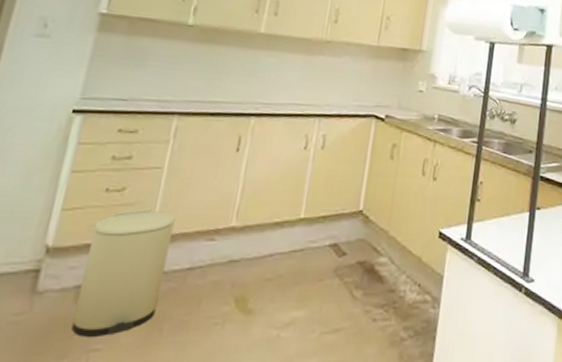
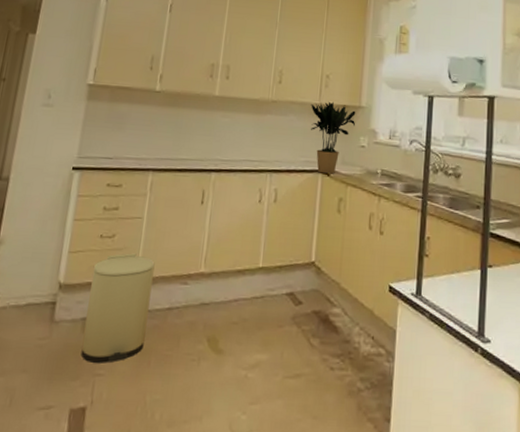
potted plant: none [367,43,416,119] -> present [311,101,356,174]

